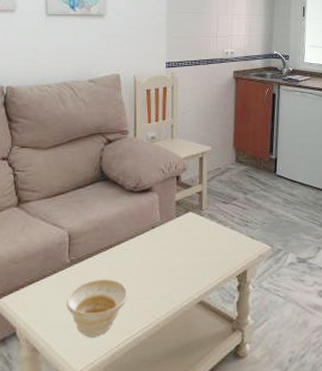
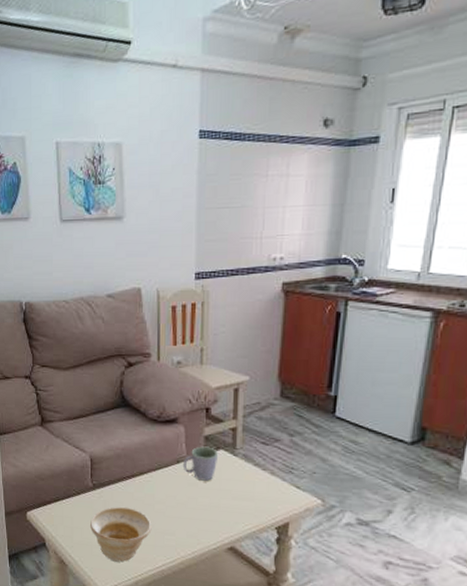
mug: none [157,210,188,243] -> present [182,446,219,481]

